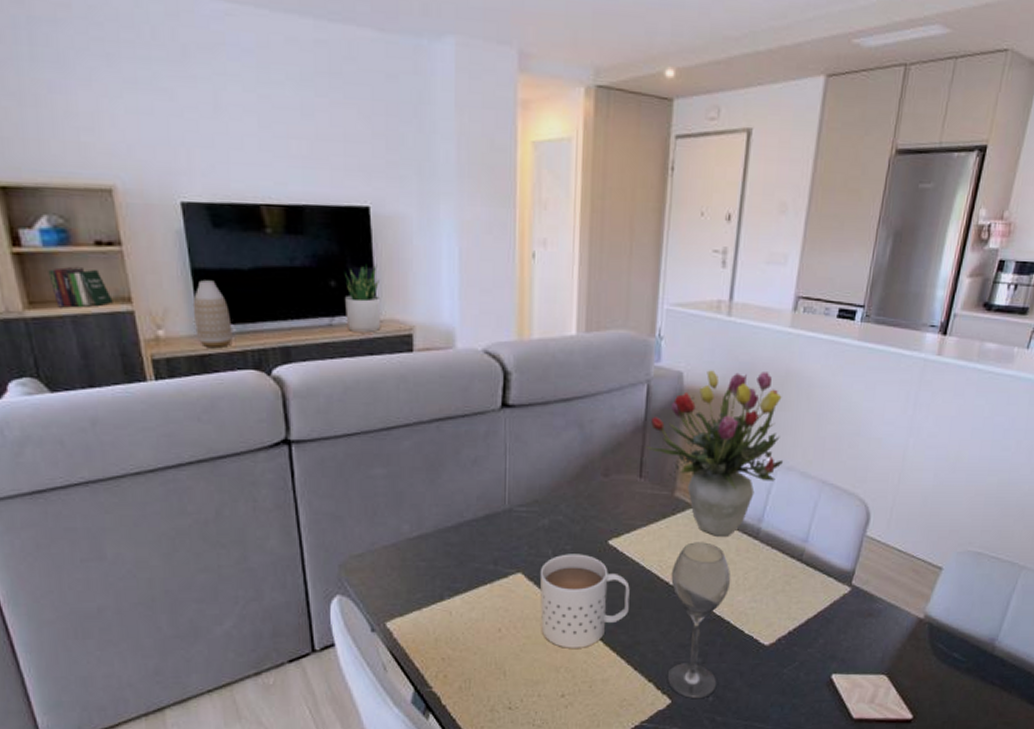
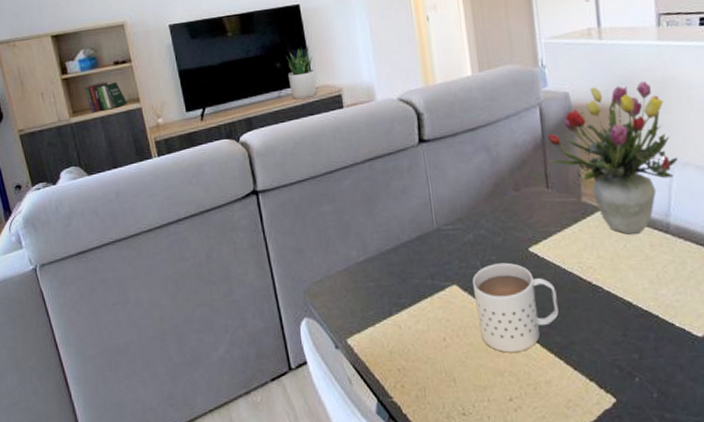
vase: present [192,280,233,347] -> none [181,77,210,127]
wineglass: present [667,542,731,699] -> none [592,241,659,396]

